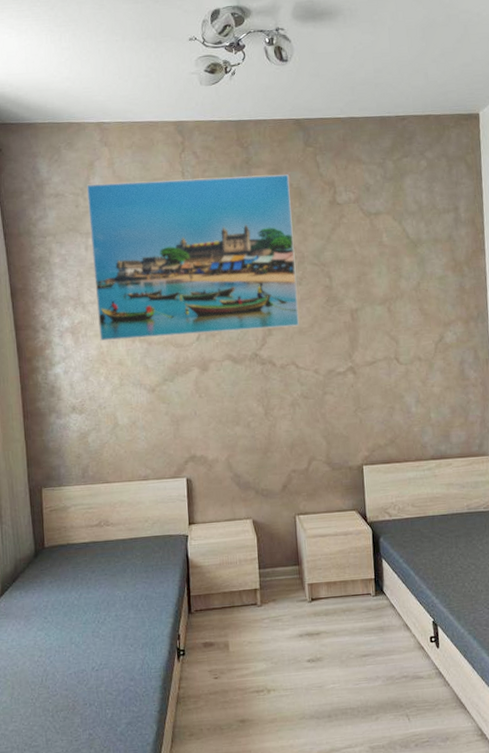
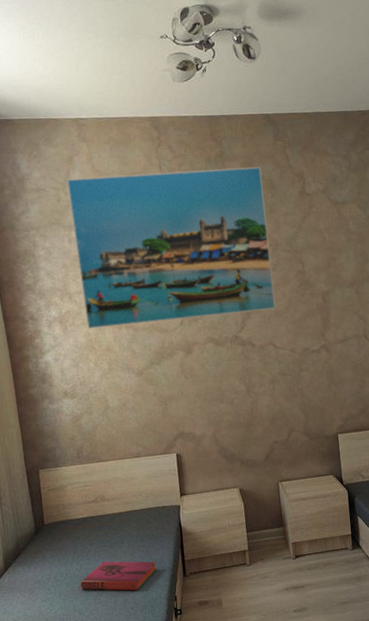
hardback book: none [79,591,161,626] -> present [80,561,157,591]

